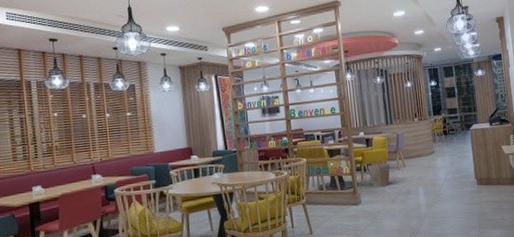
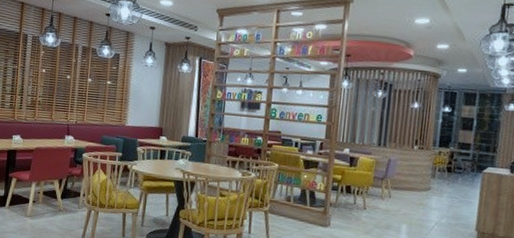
waste bin: present [367,162,390,188] -> none [345,185,372,215]

